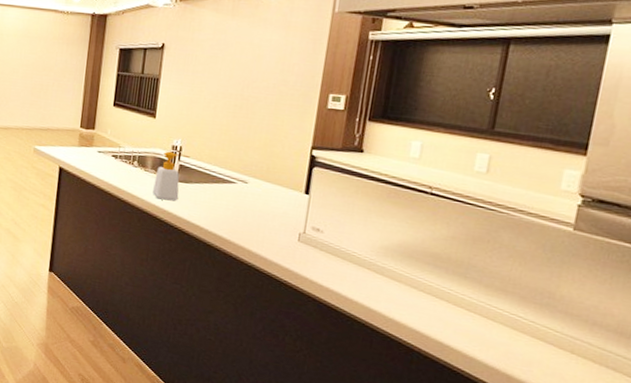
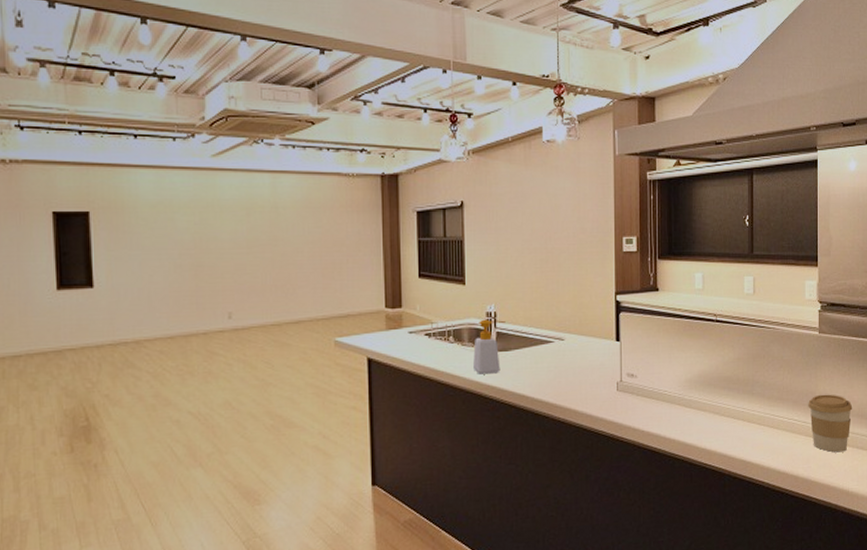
coffee cup: none [540,296,609,367] -> present [808,394,853,453]

